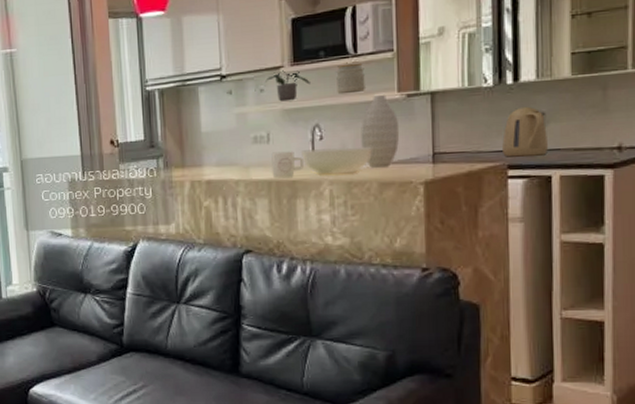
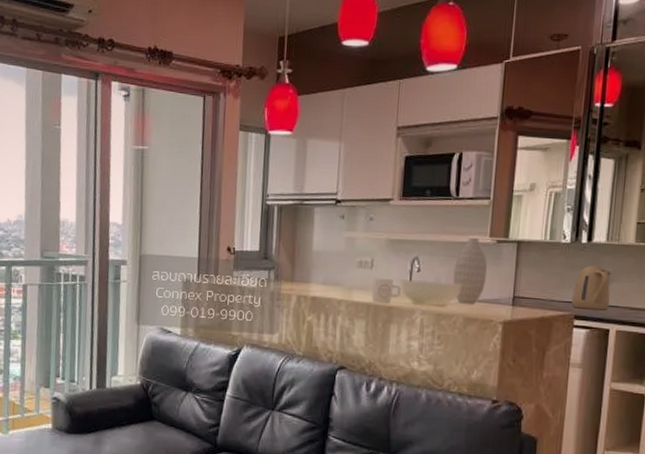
potted plant: present [265,70,310,102] -> none [376,203,415,232]
jar: present [336,61,365,95] -> none [437,203,463,233]

